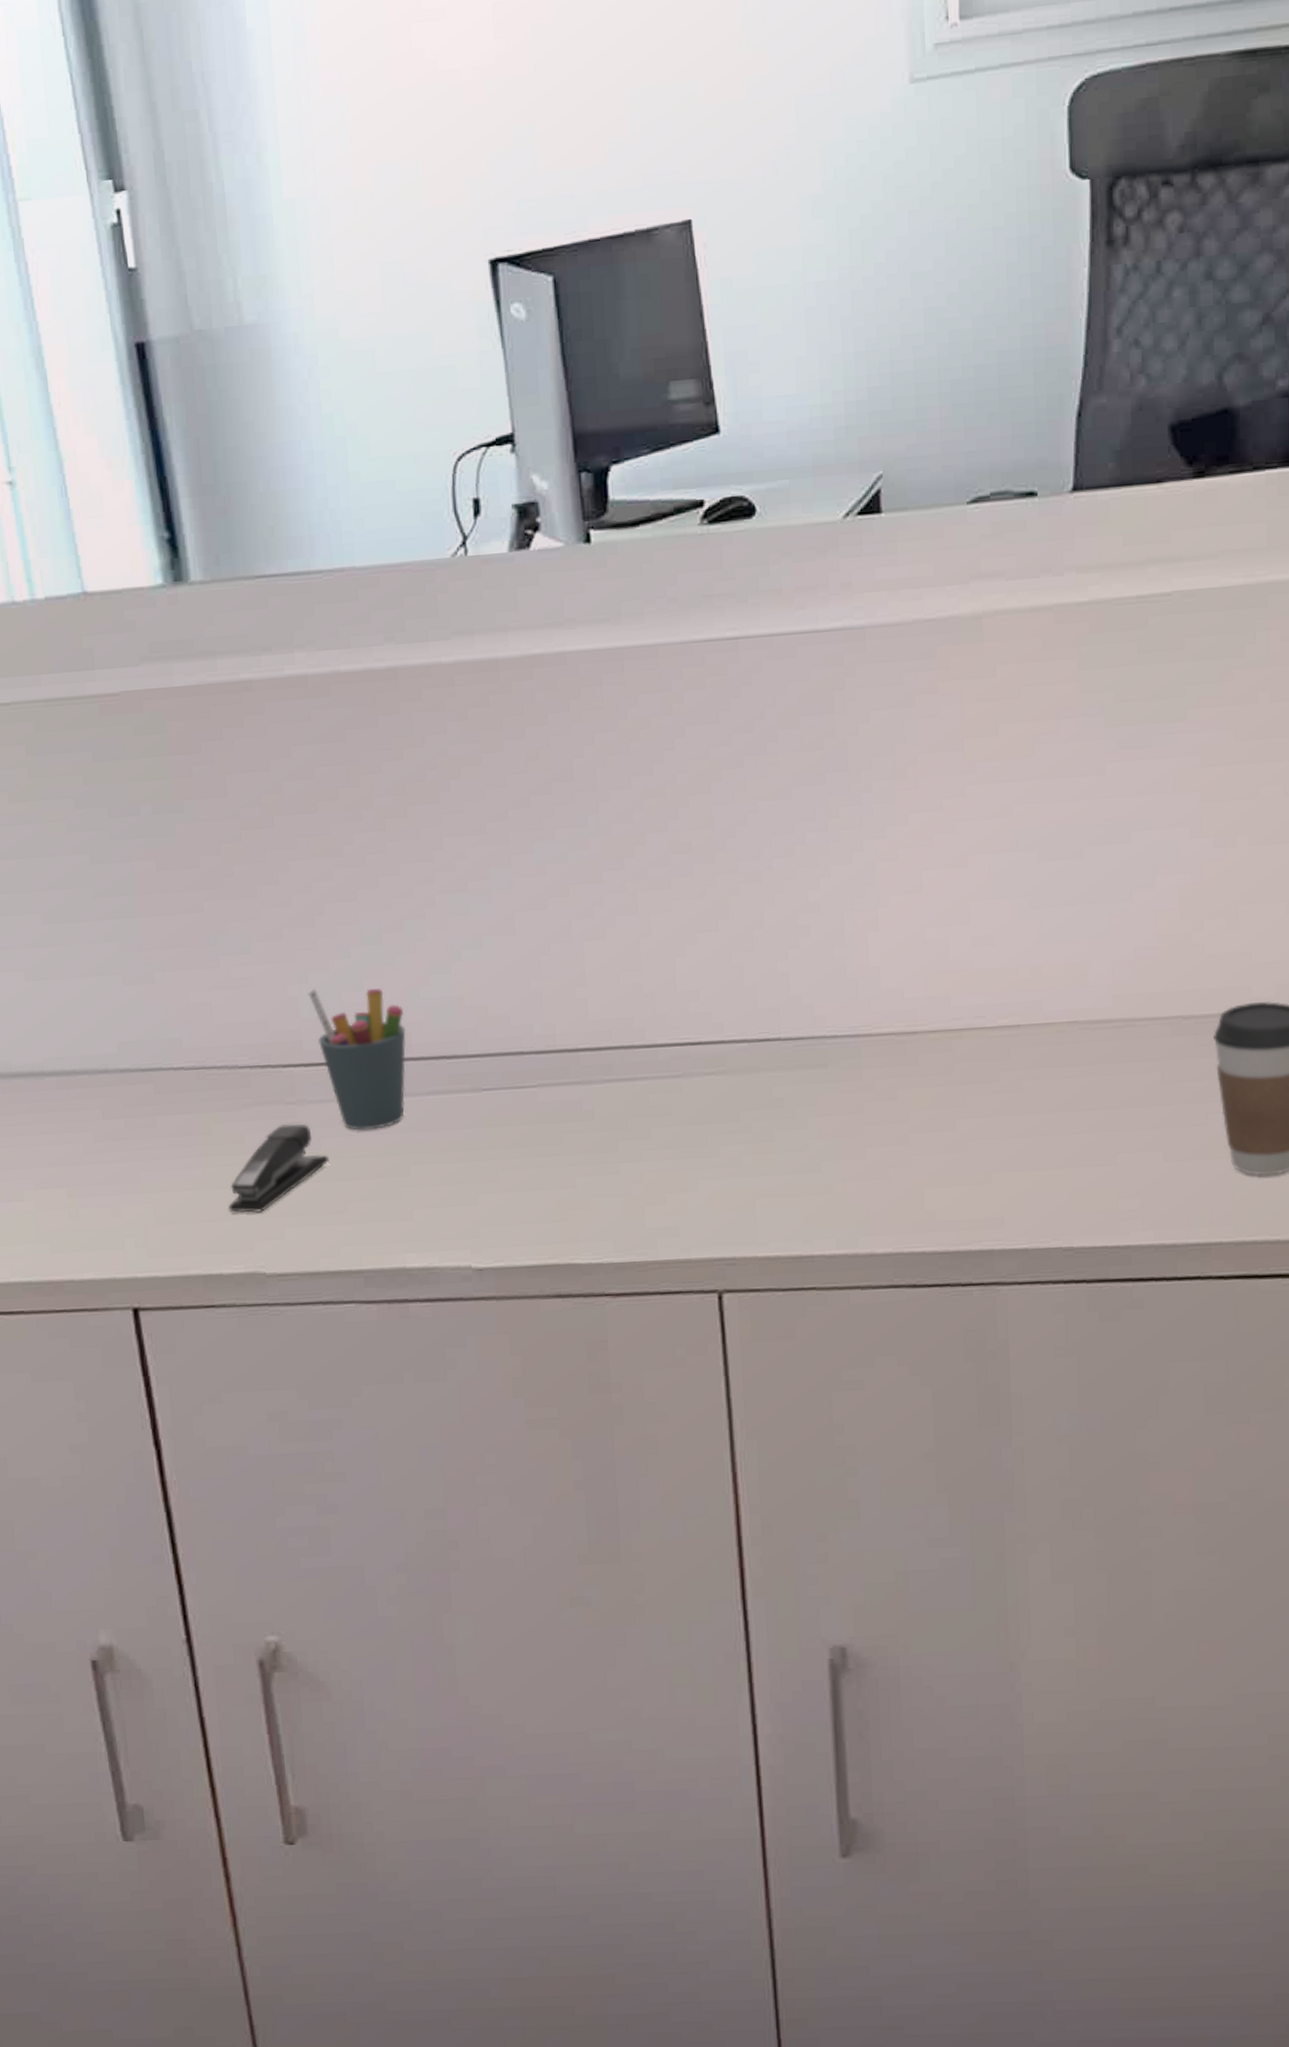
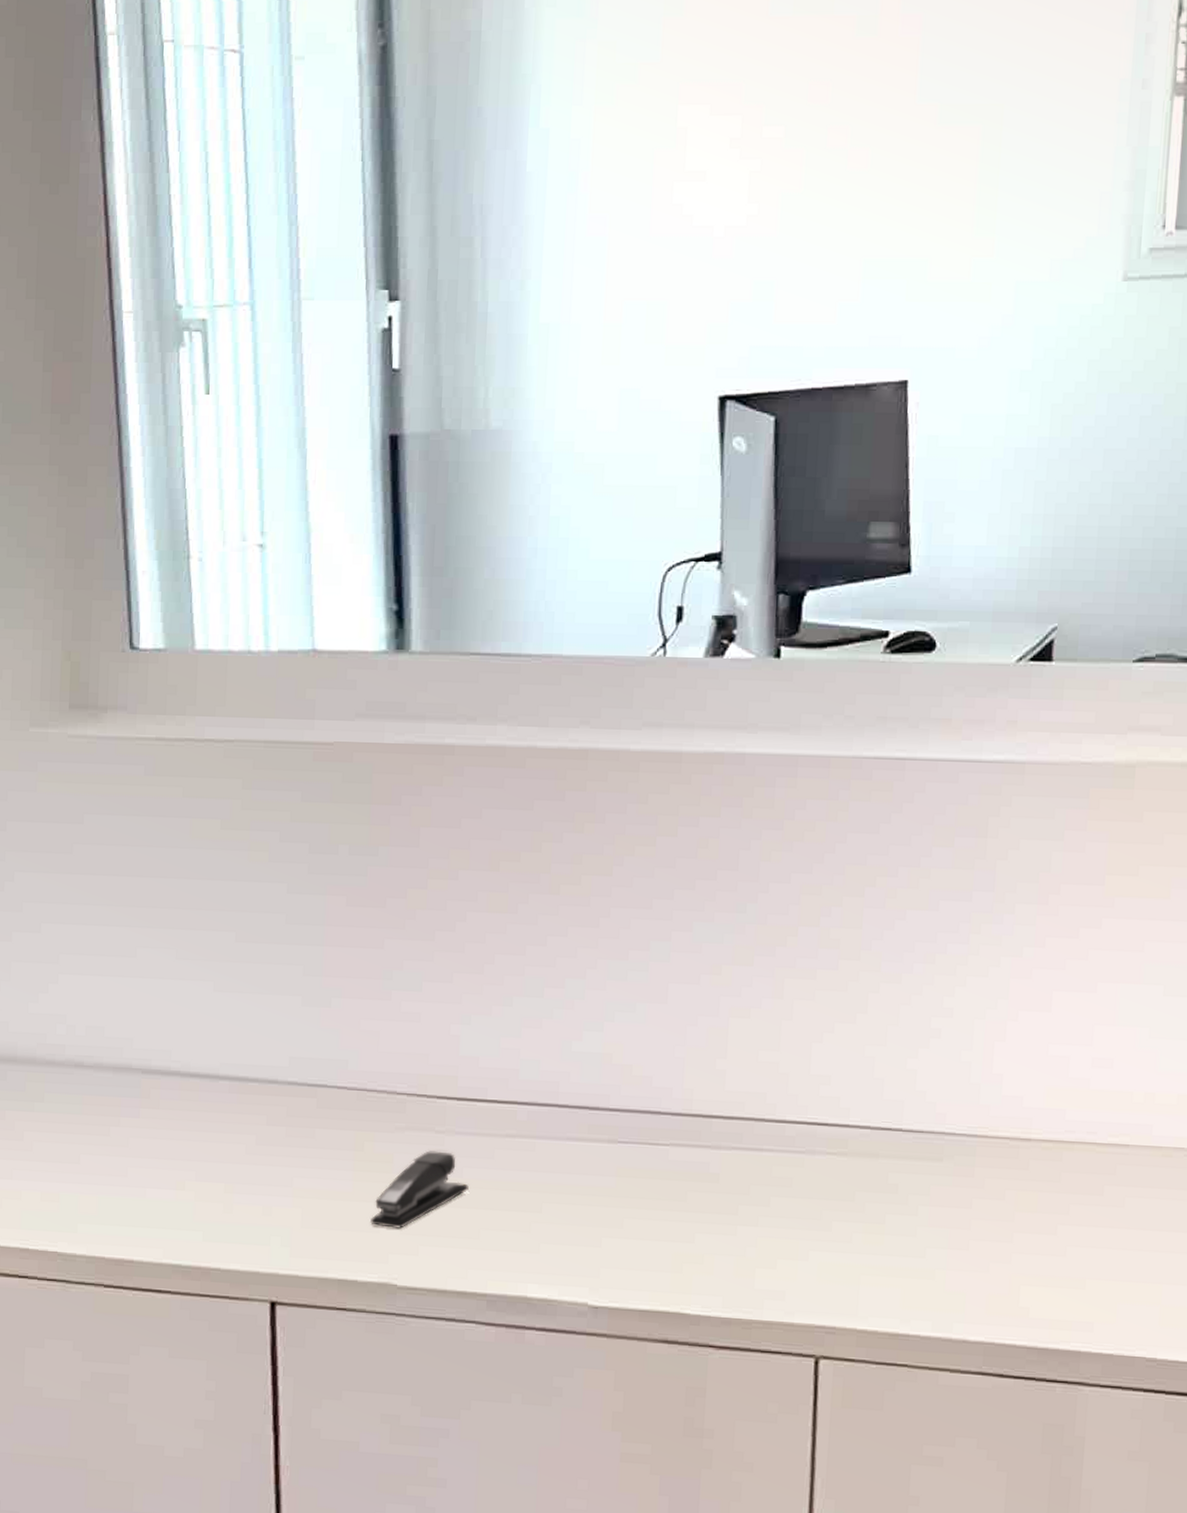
pen holder: present [308,988,406,1130] -> none [469,1029,555,1166]

